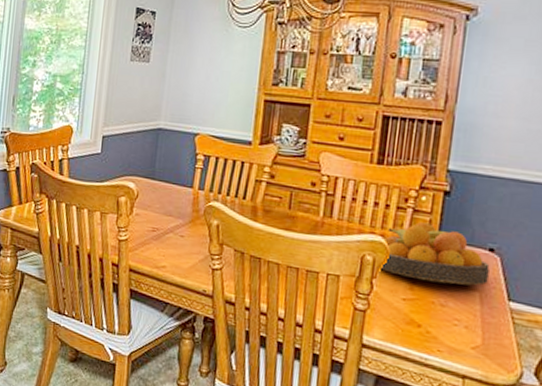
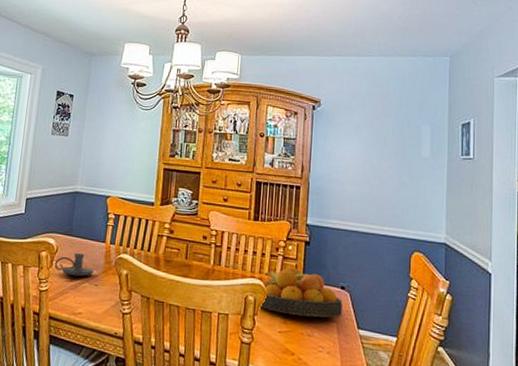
candle holder: none [135,198,180,226] -> present [54,252,94,277]

